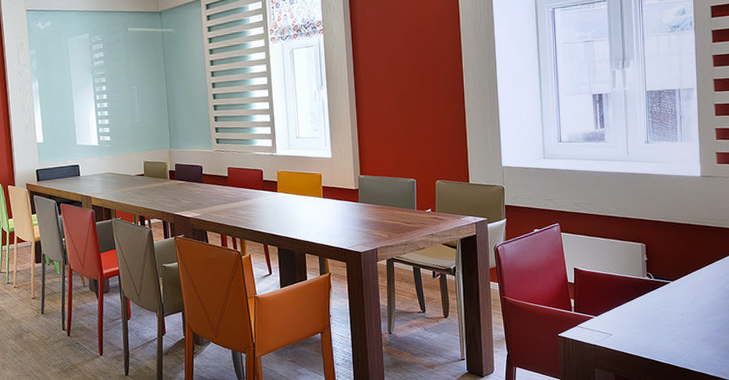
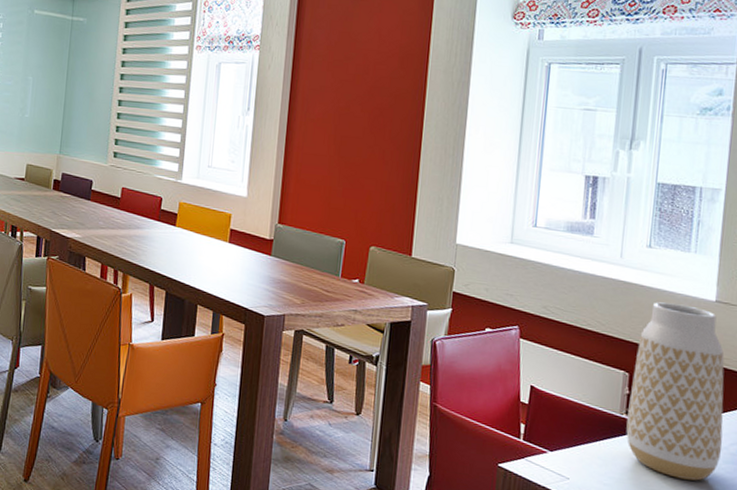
vase: none [648,183,720,318] -> present [626,302,725,481]

